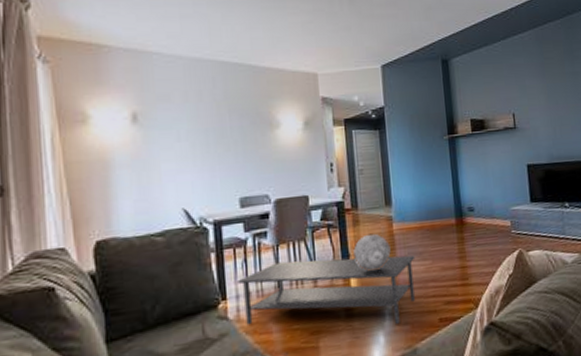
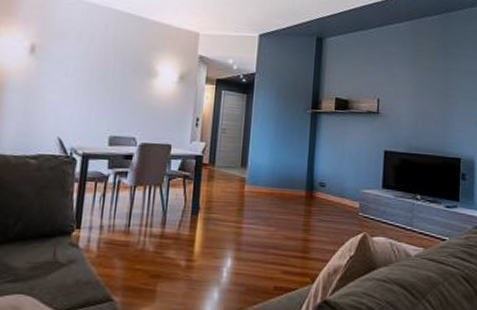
coffee table: present [238,255,415,325] -> none [93,202,261,283]
decorative sphere: present [353,233,391,272] -> none [203,191,239,228]

